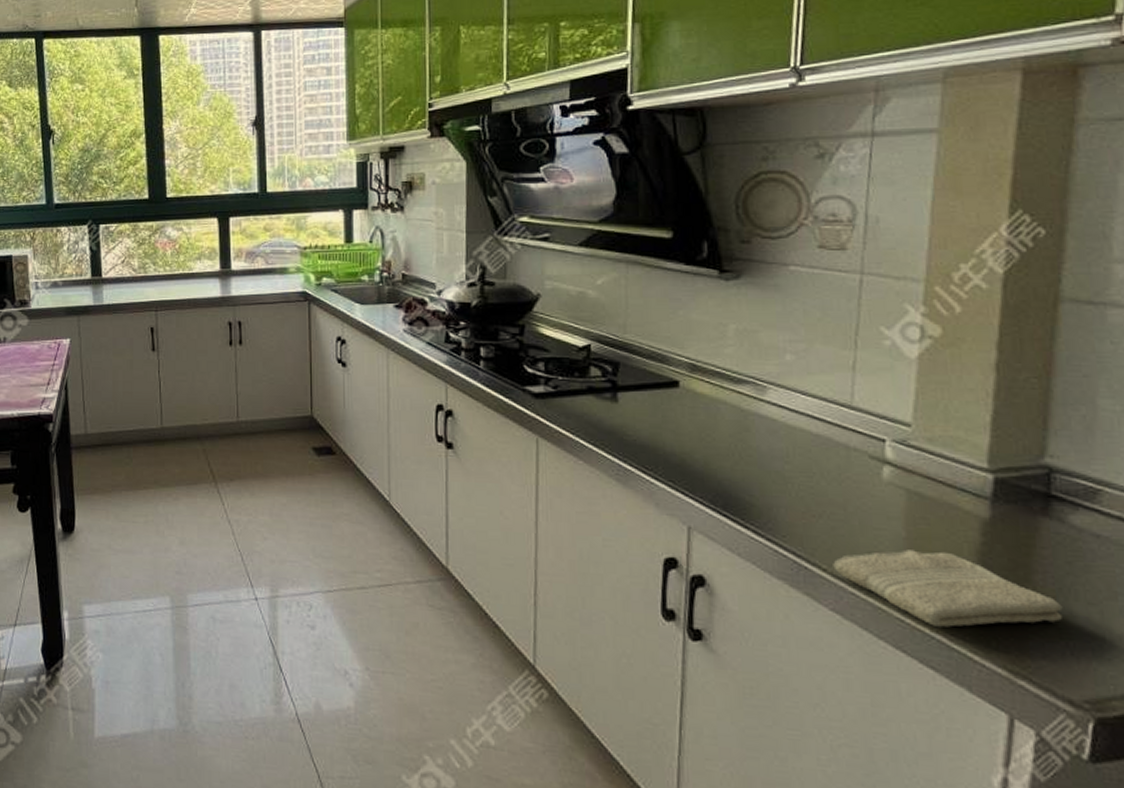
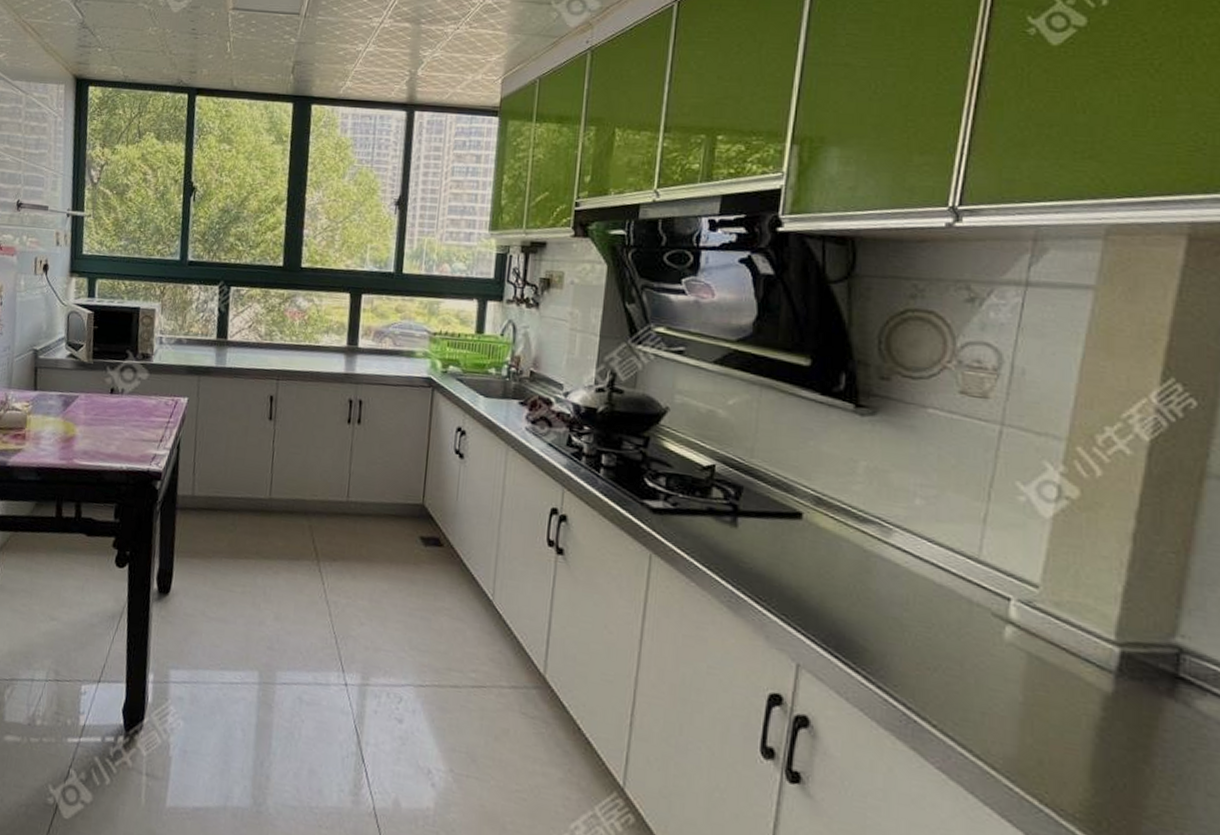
washcloth: present [833,549,1063,627] -> none [943,713,1181,810]

